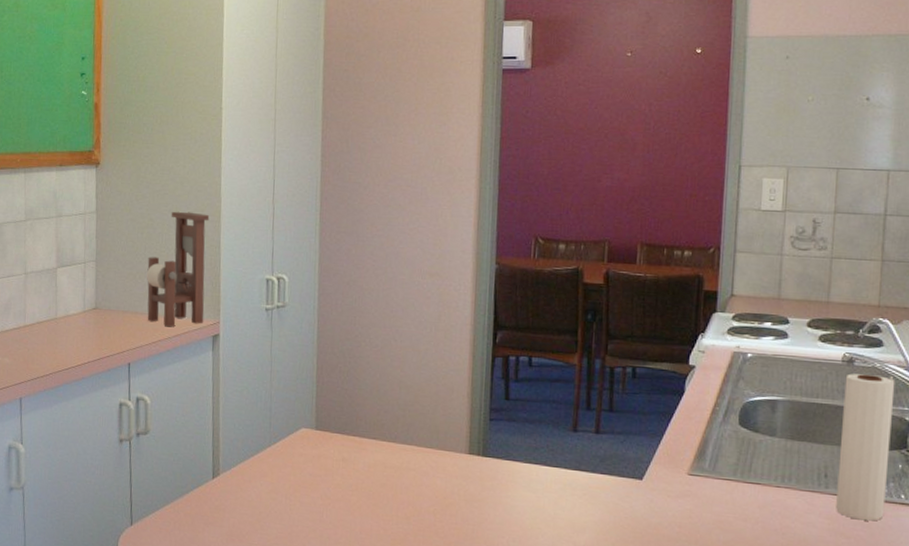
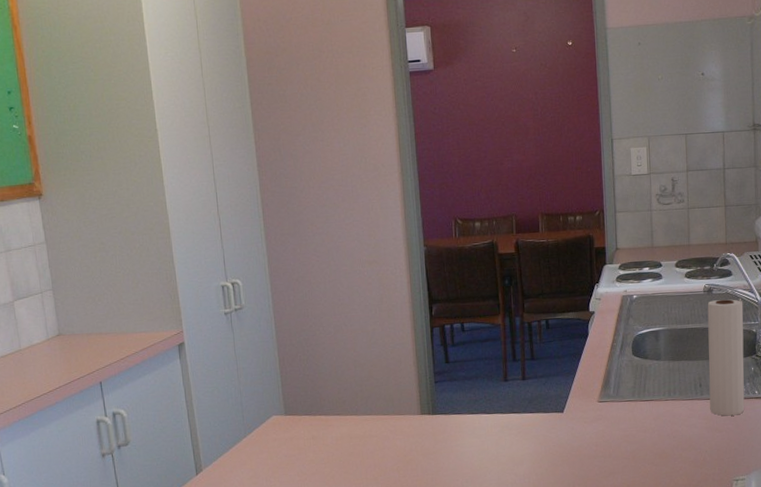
paper towel holder: present [147,211,210,327] -> none [104,231,168,343]

